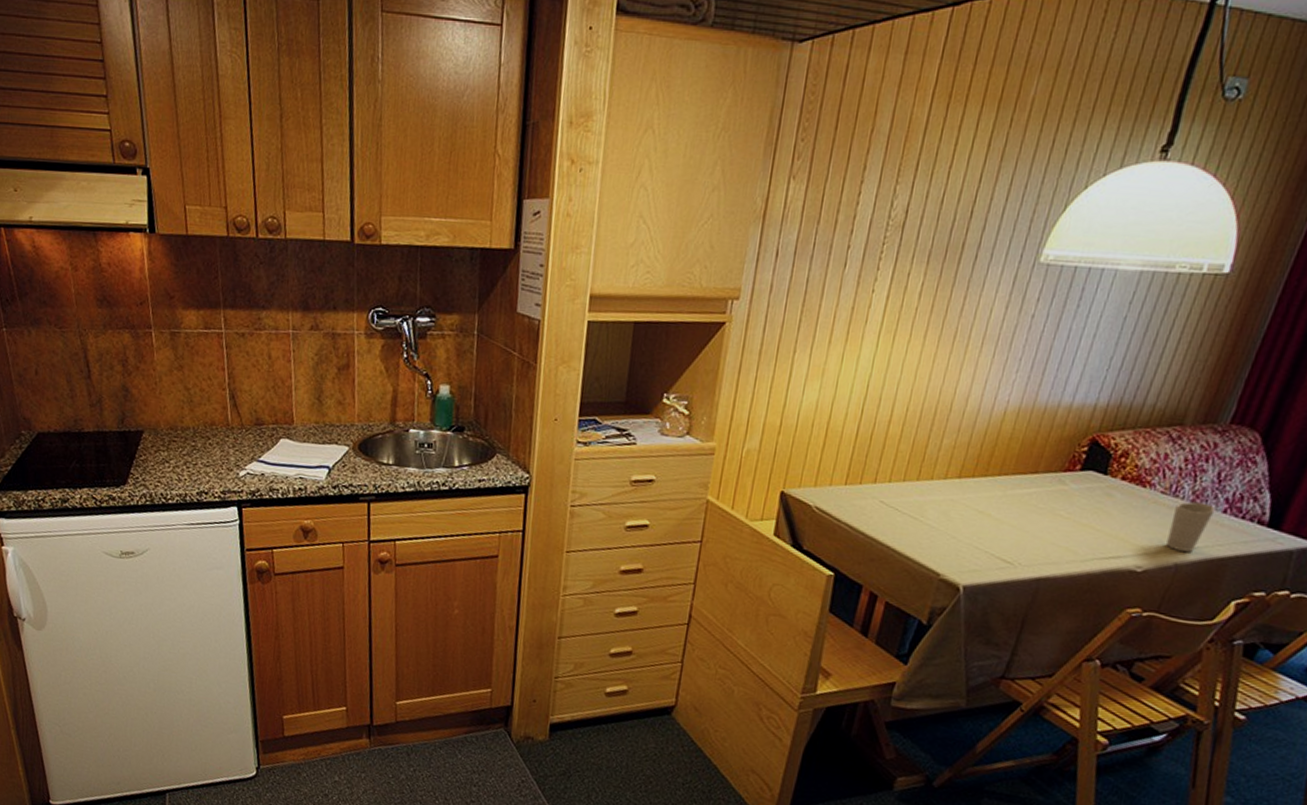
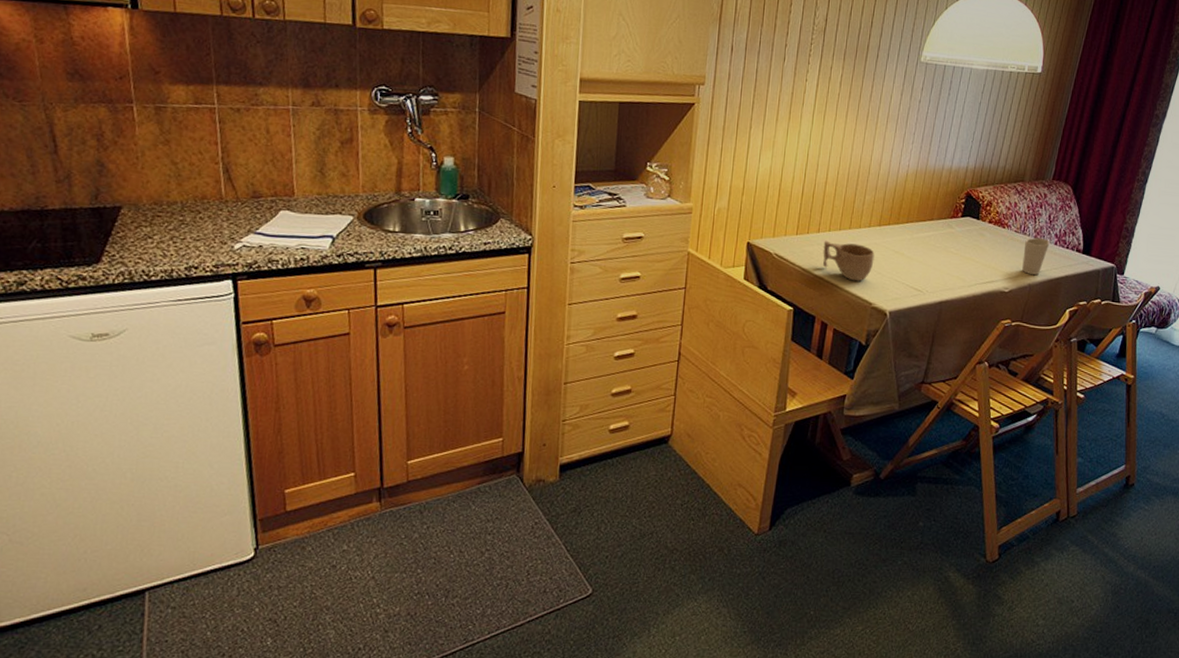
cup: none [878,493,950,546] -> present [823,240,875,282]

